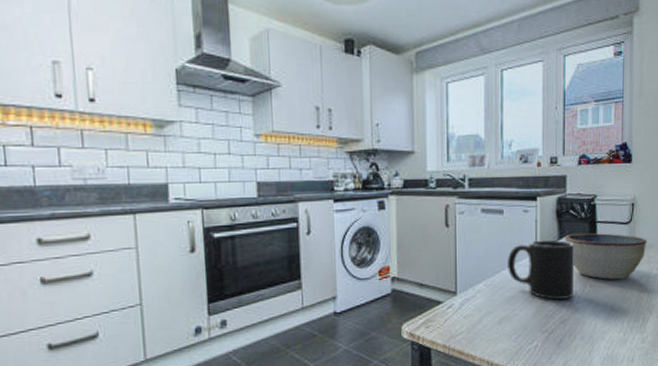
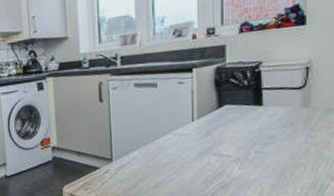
mug: present [508,239,574,301] -> none [163,108,236,167]
bowl: present [565,233,647,279] -> none [225,99,326,146]

